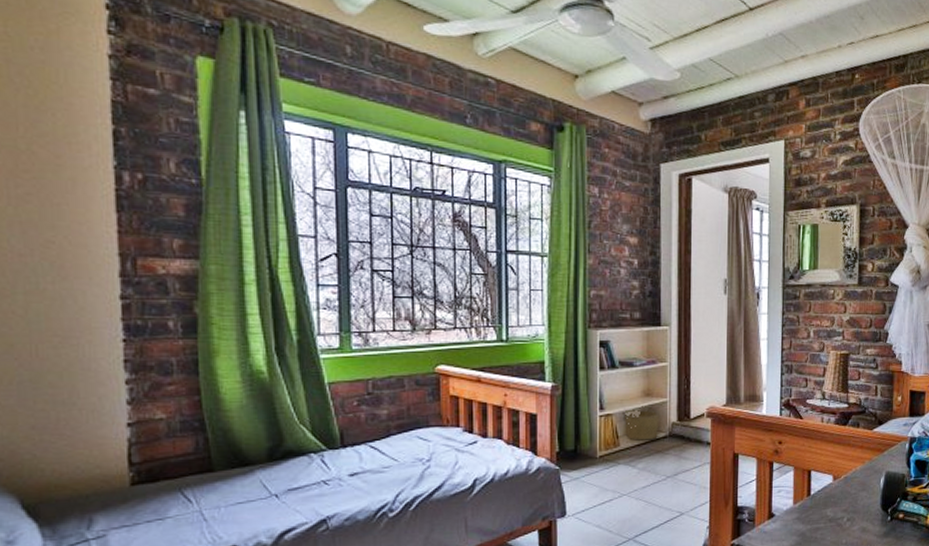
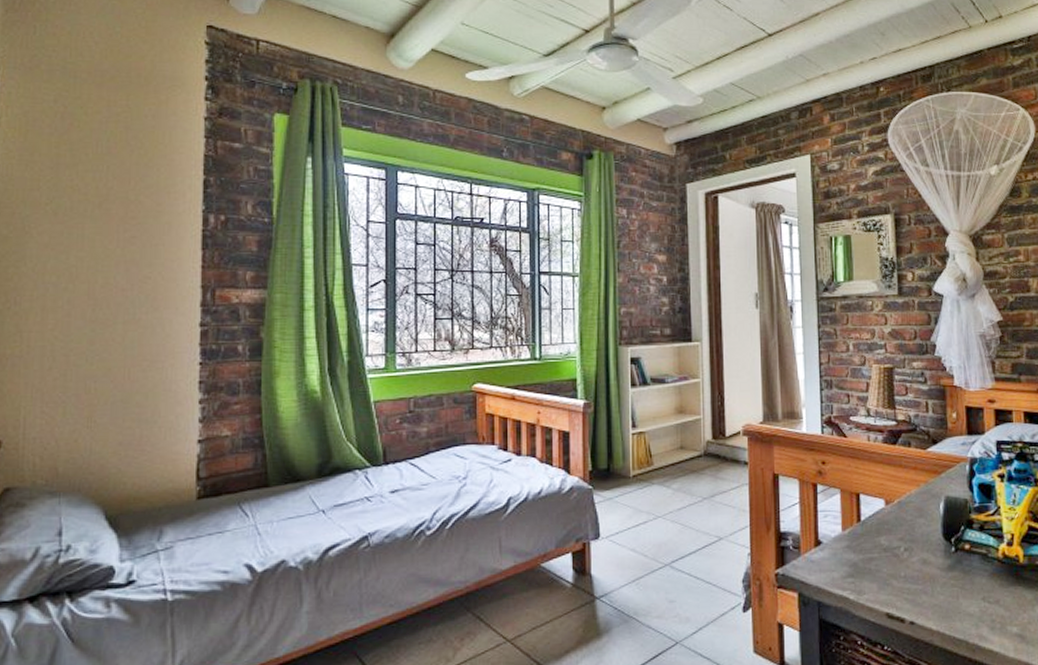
basket: present [624,407,659,441] -> none [657,425,693,460]

